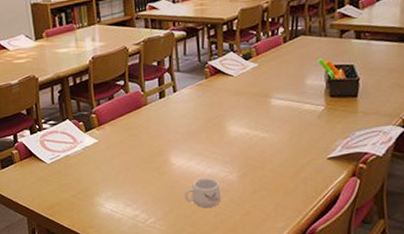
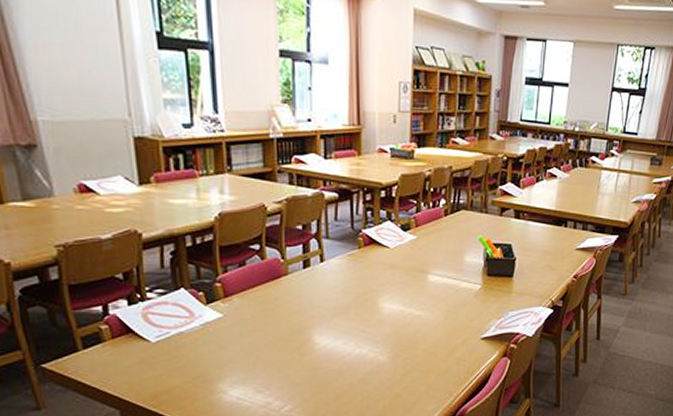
mug: present [184,178,222,207] -> none [328,359,370,392]

